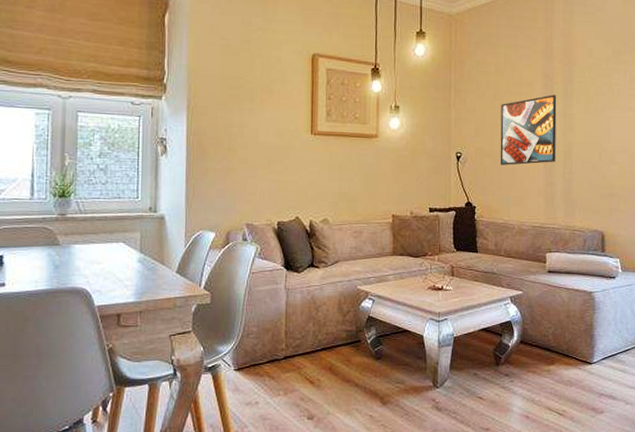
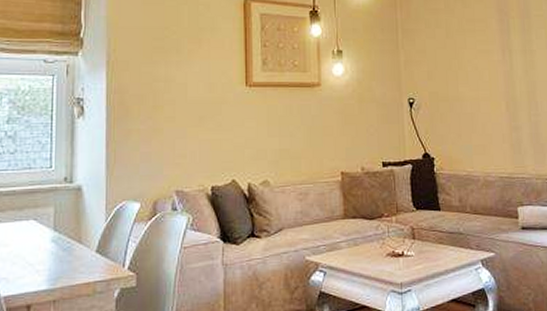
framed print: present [500,95,557,165] -> none [454,30,519,110]

